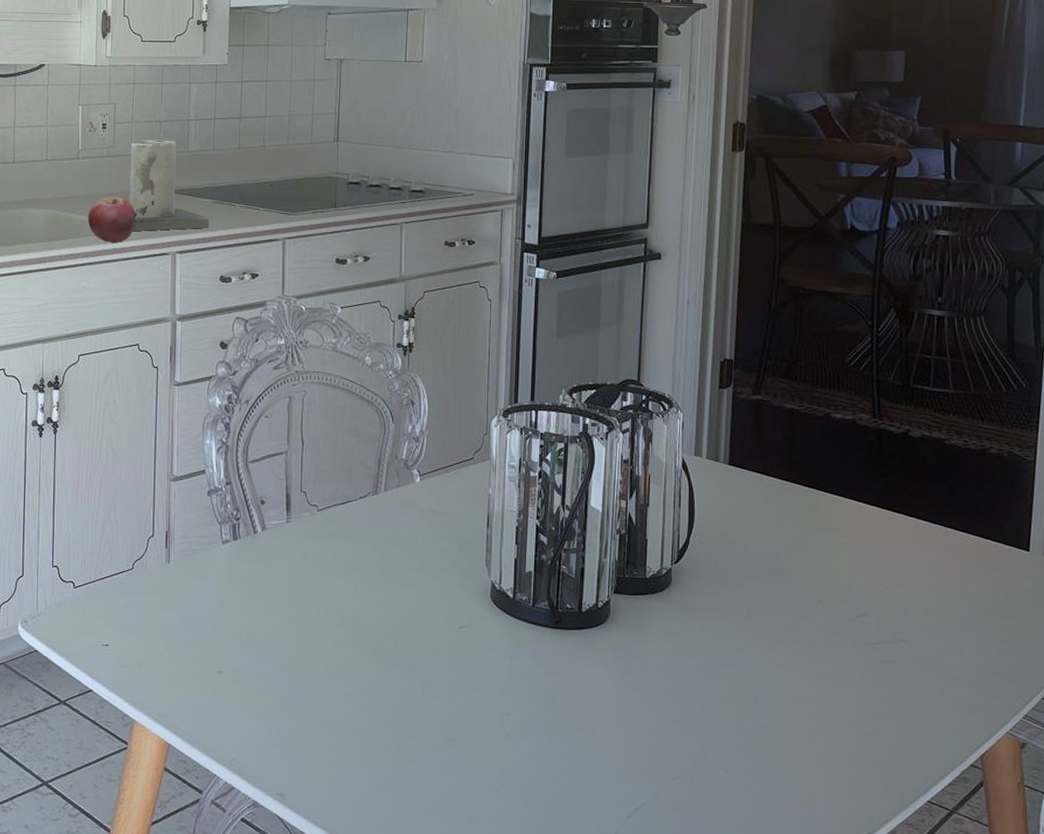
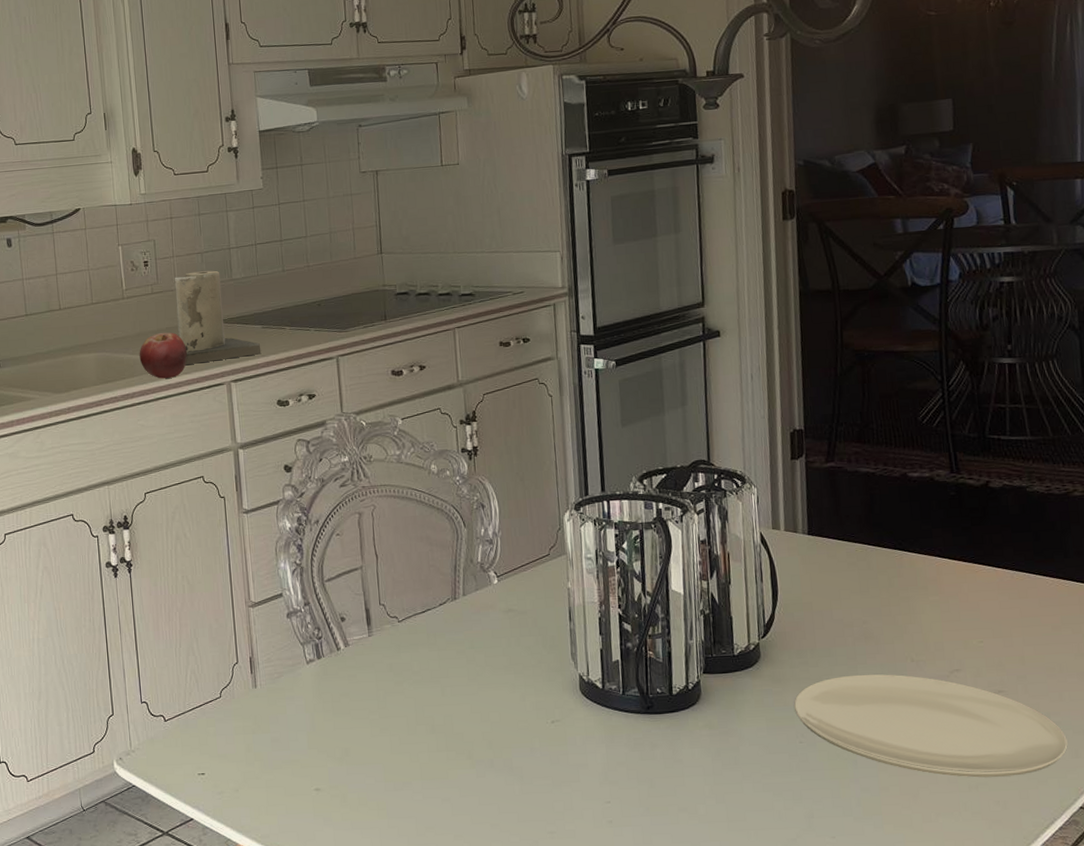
plate: none [700,609,964,727] -> present [794,674,1068,778]

